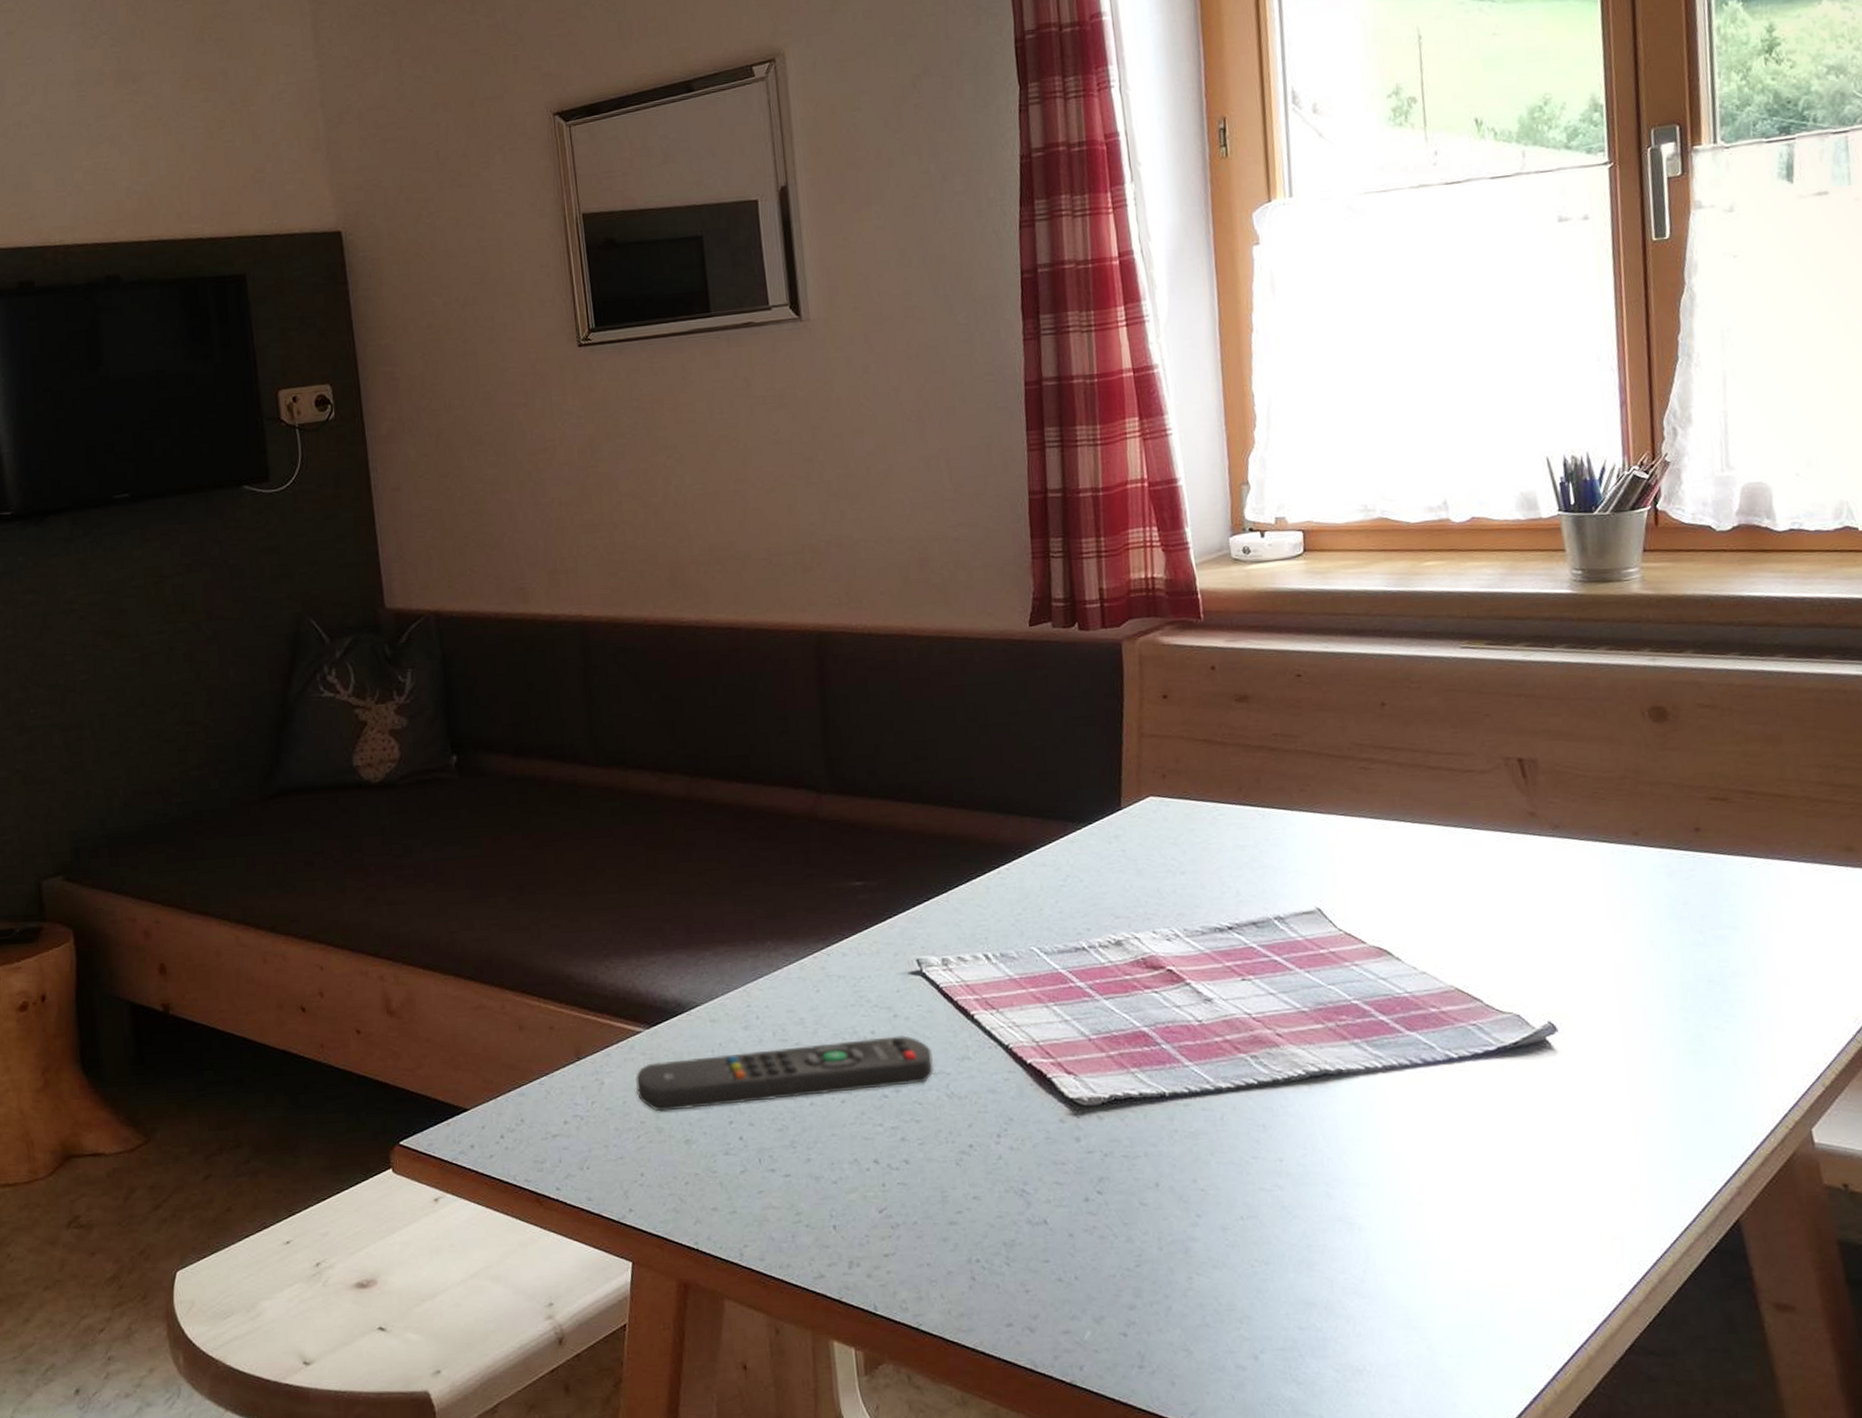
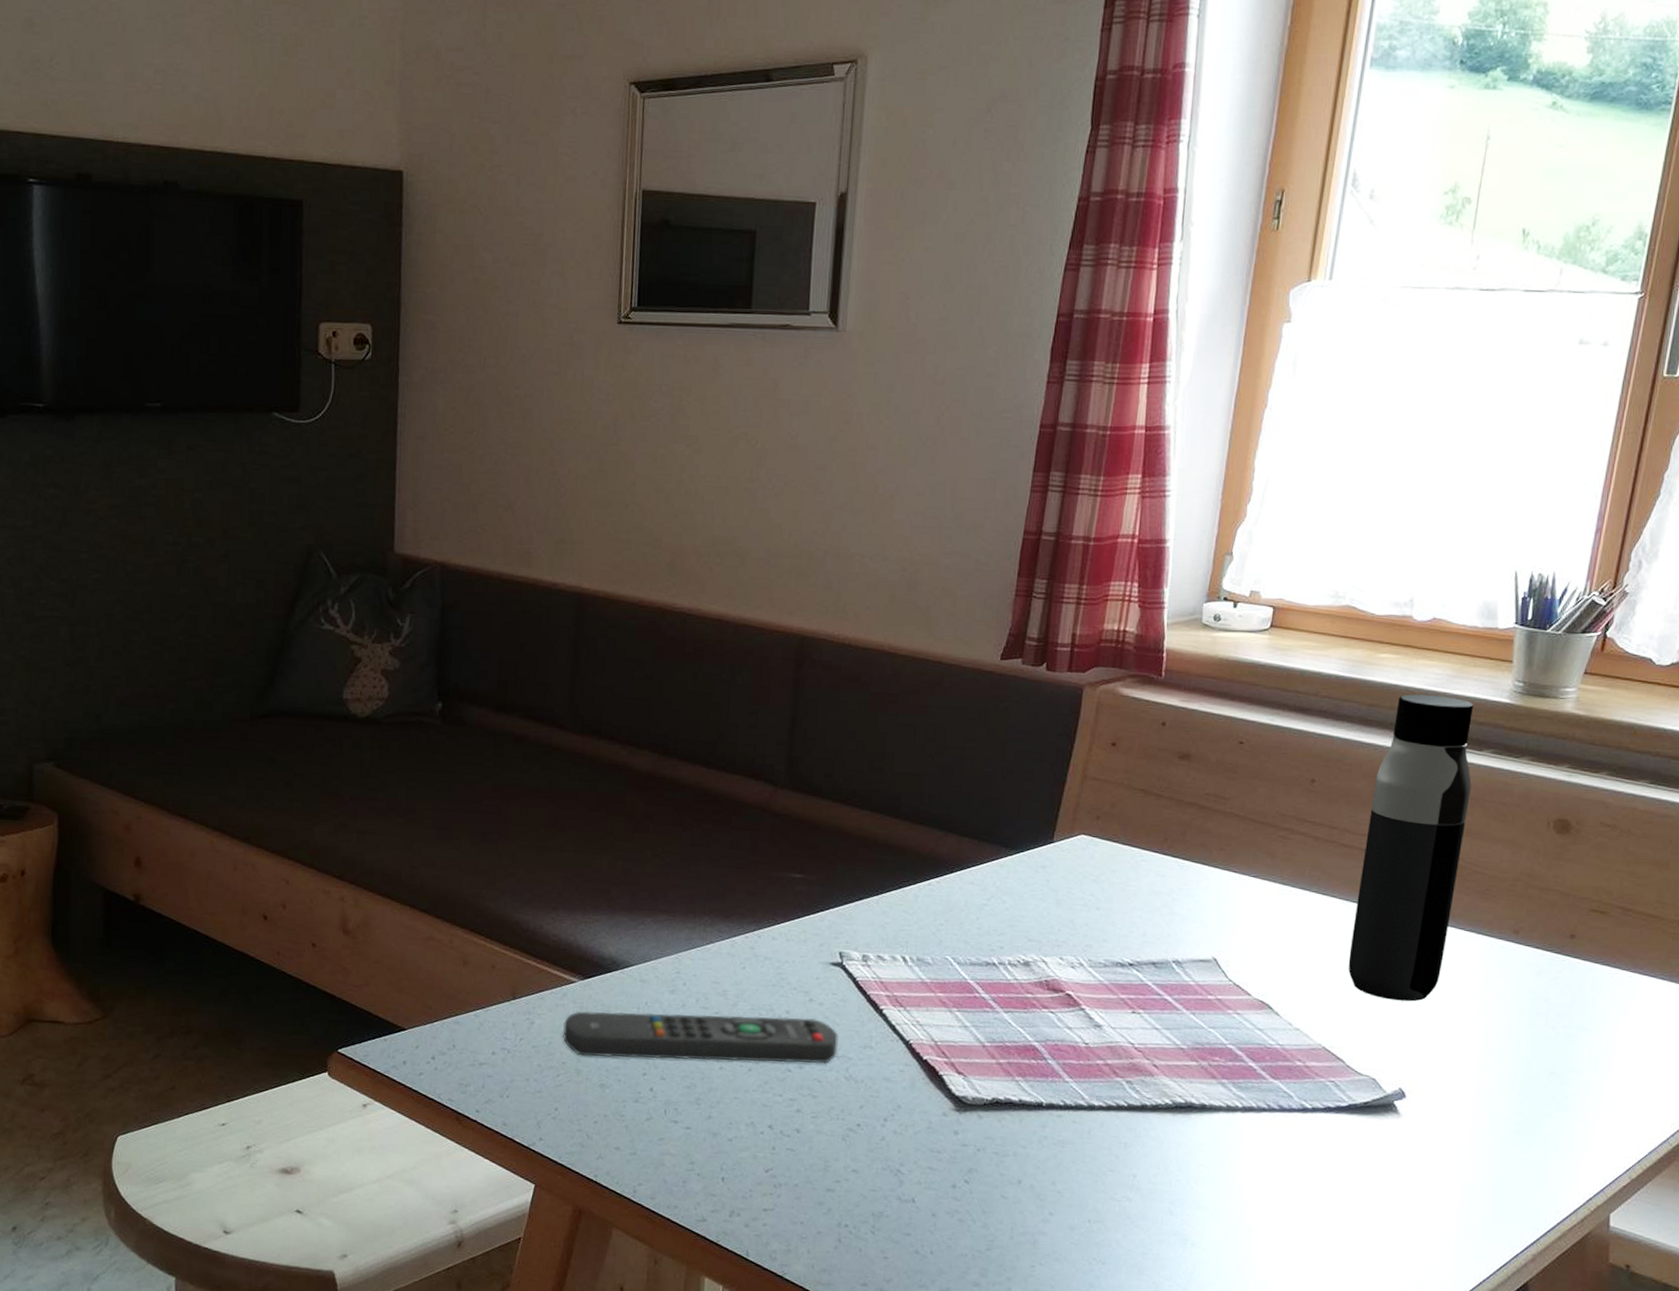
water bottle: none [1448,596,1565,927] -> present [1348,694,1473,1002]

